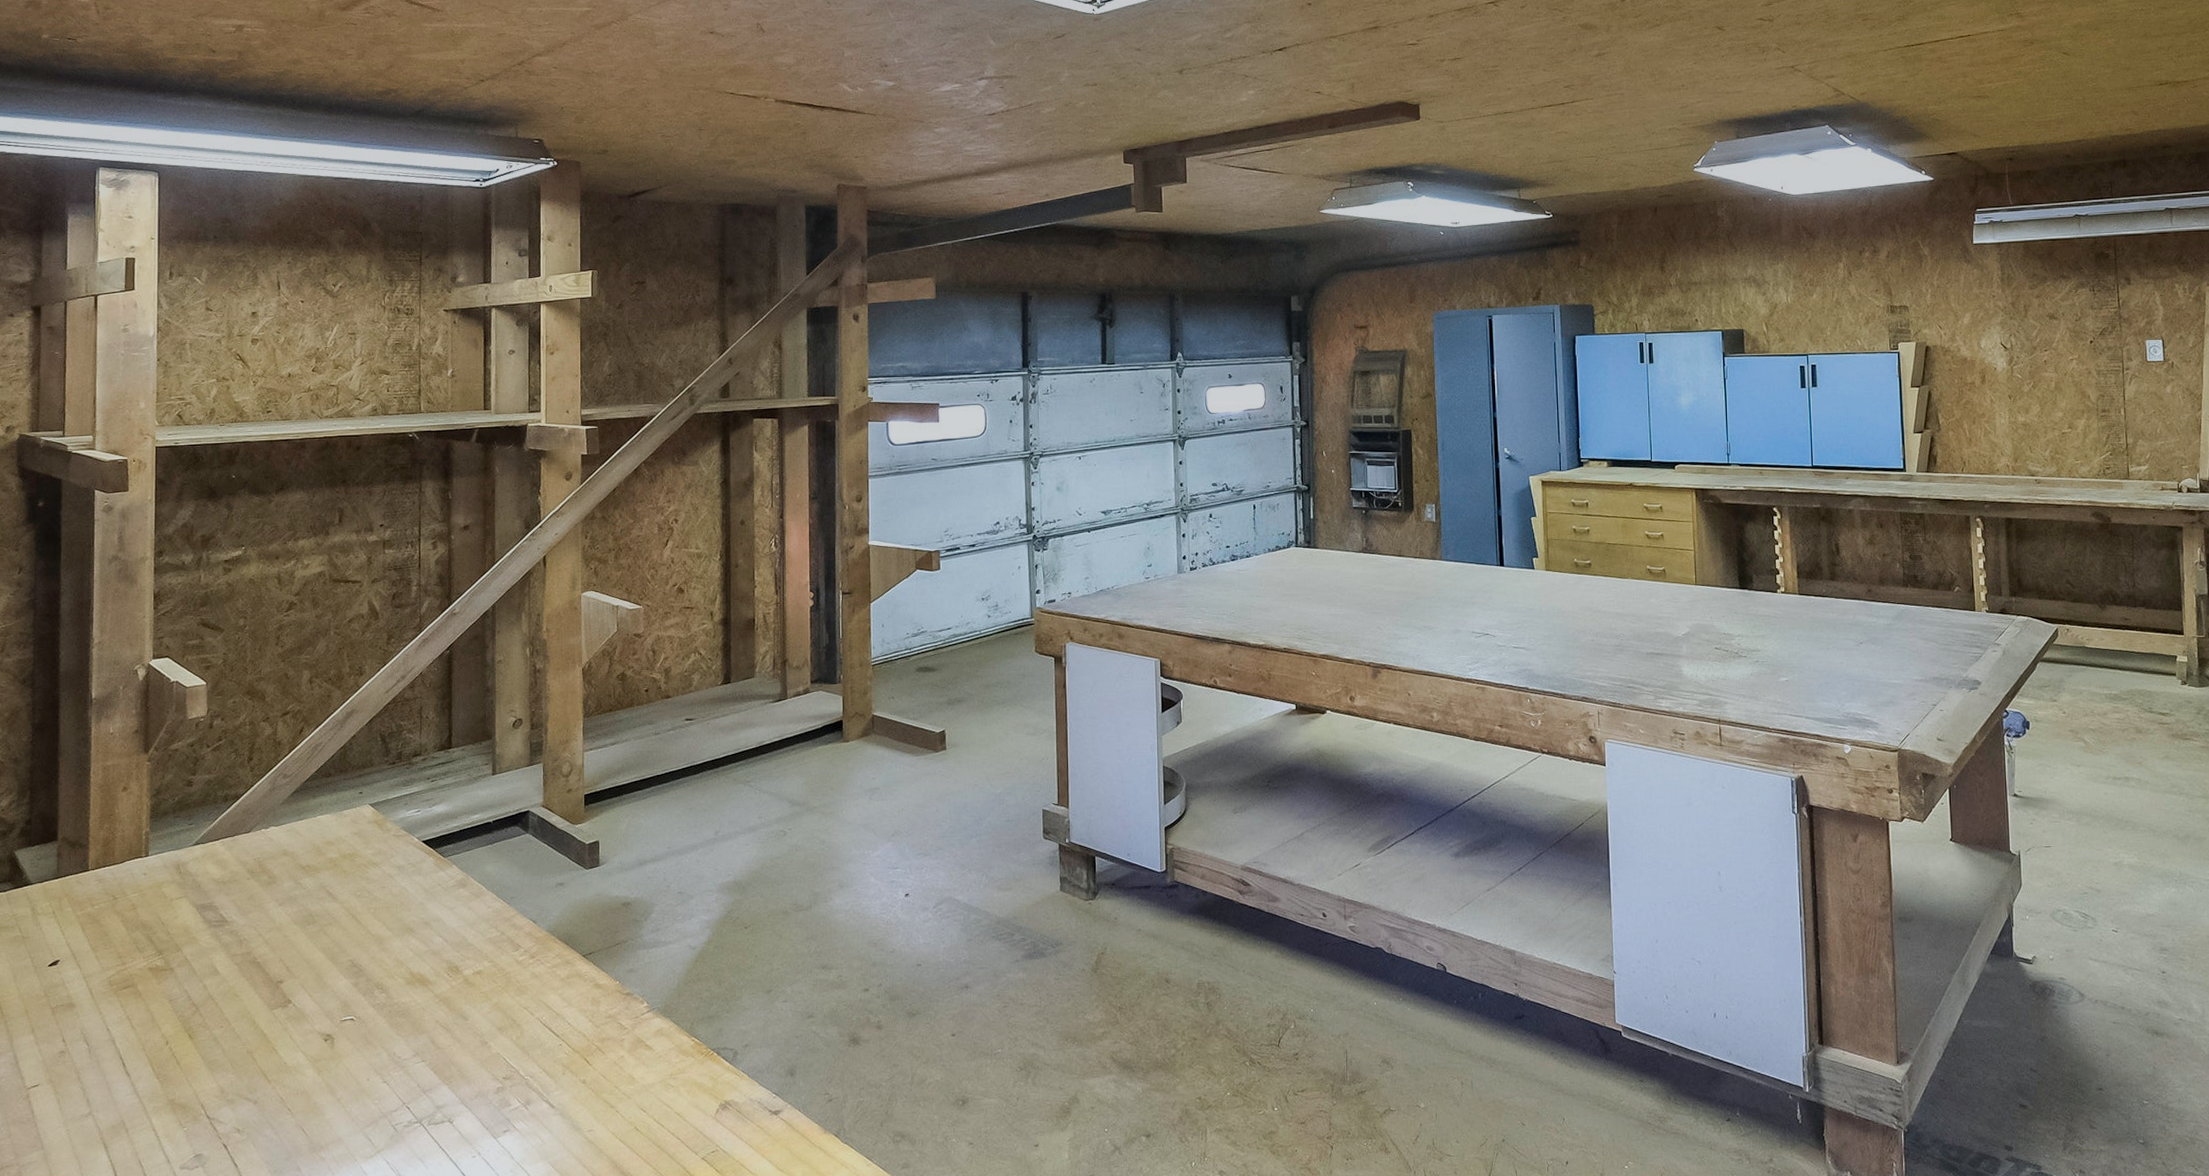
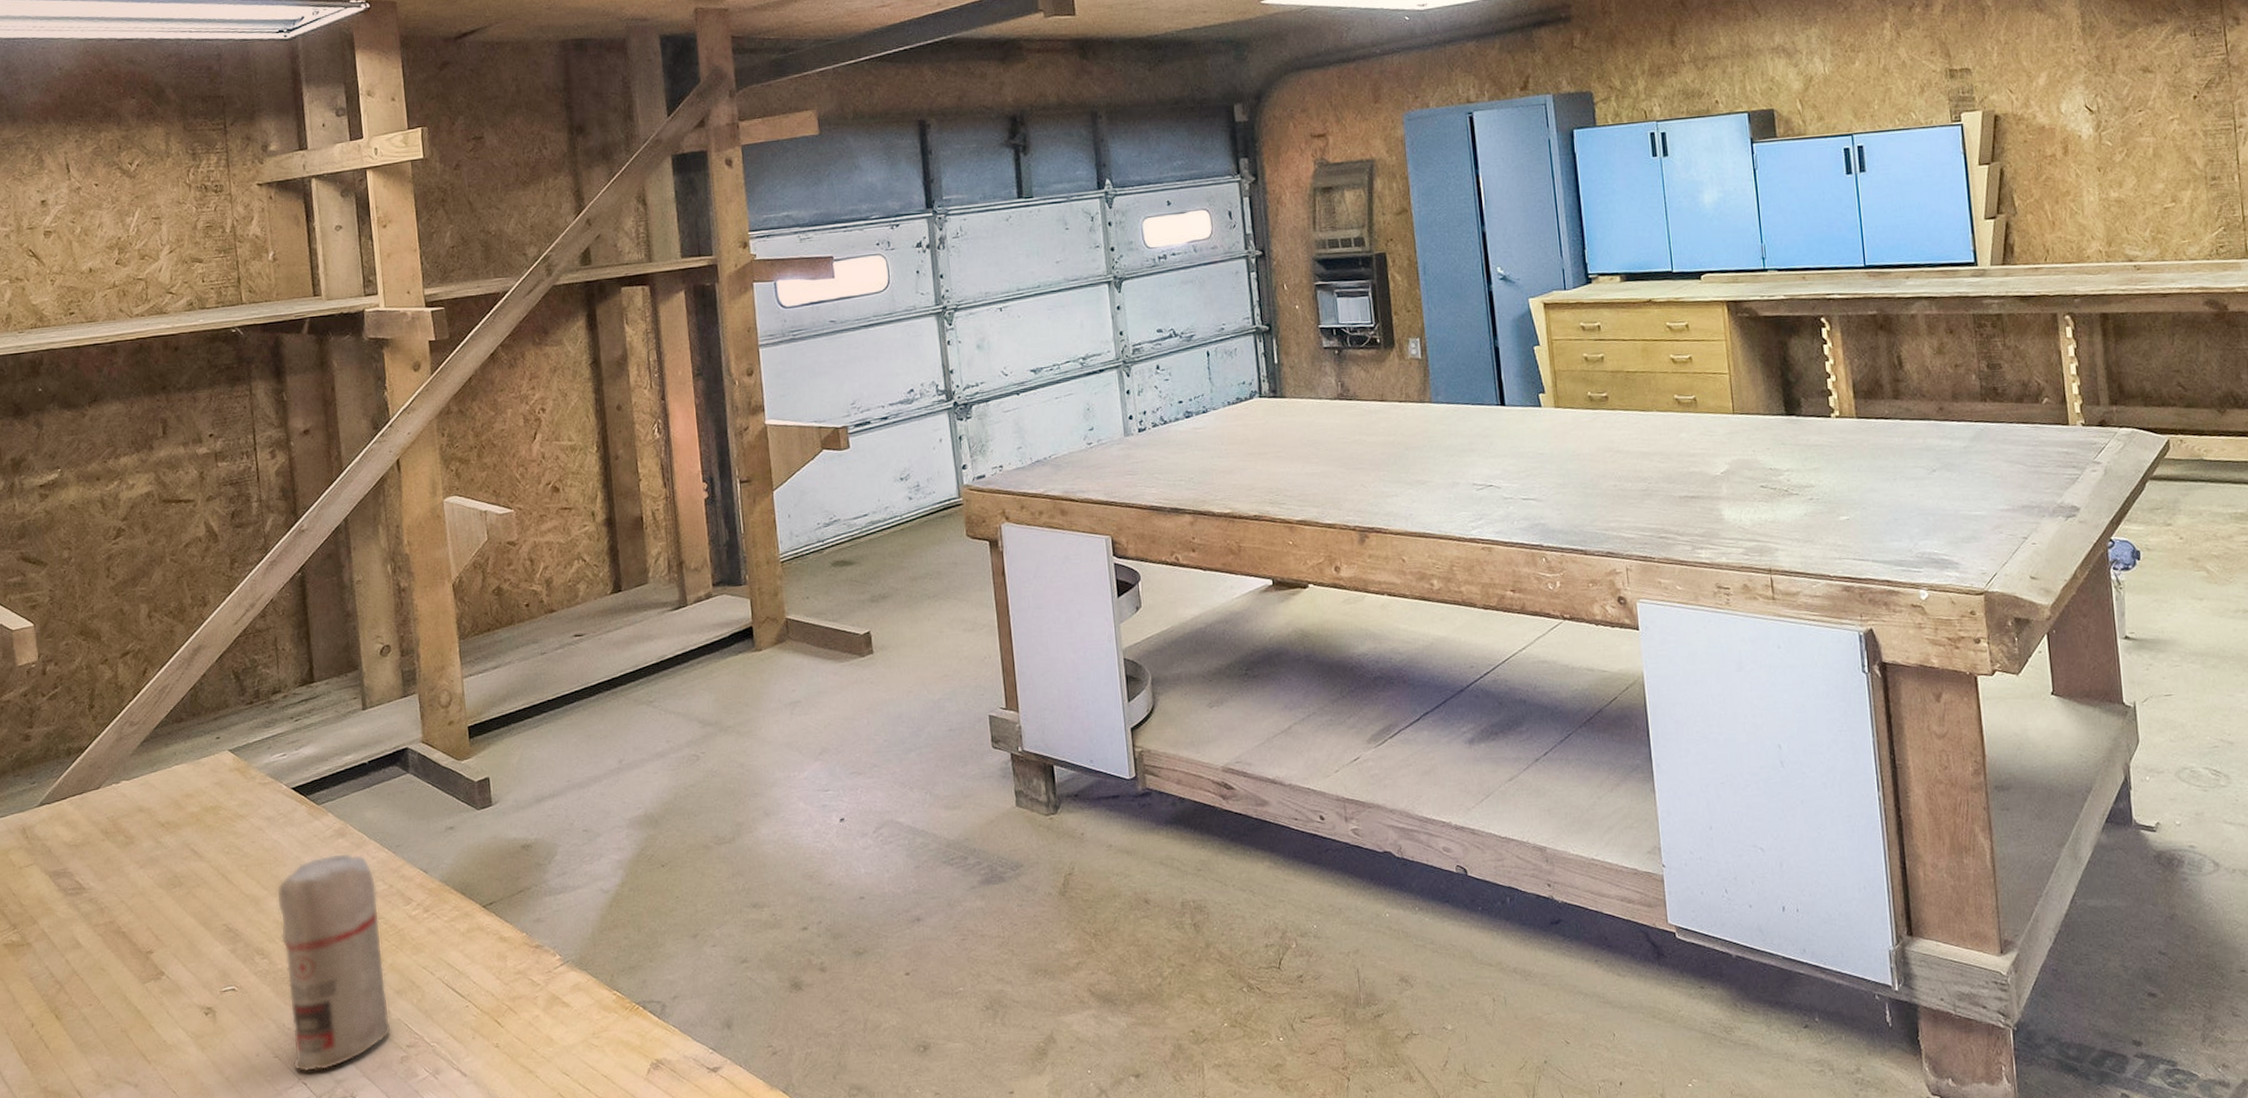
spray can: none [399,901,491,1097] -> present [276,853,391,1072]

